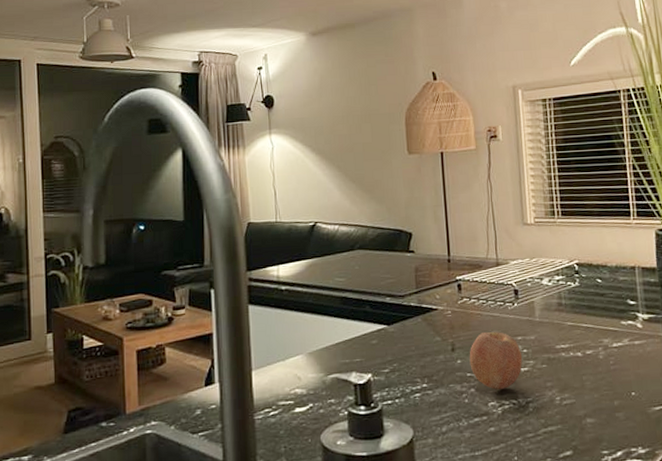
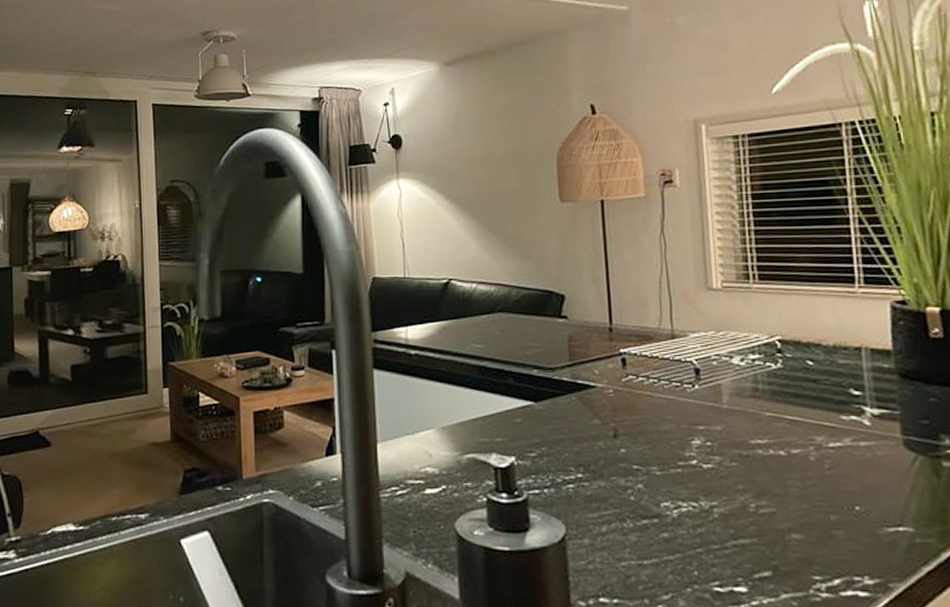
fruit: present [469,331,523,389] -> none [636,417,706,488]

